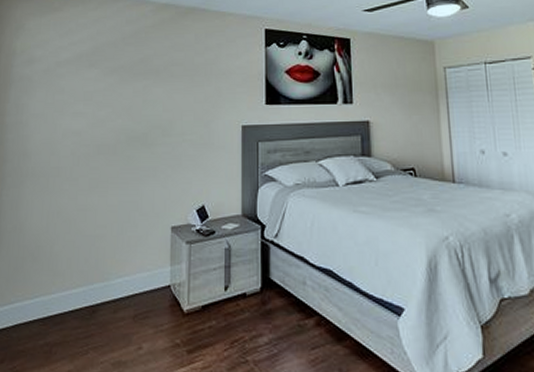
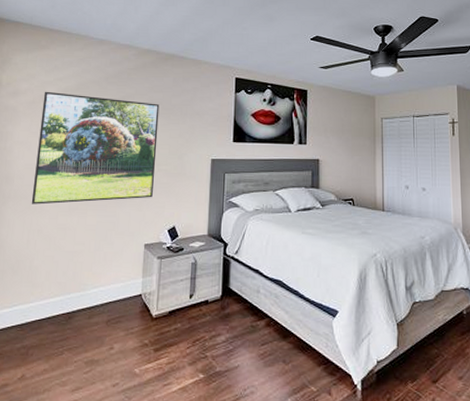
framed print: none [49,57,181,183] -> present [31,91,160,205]

